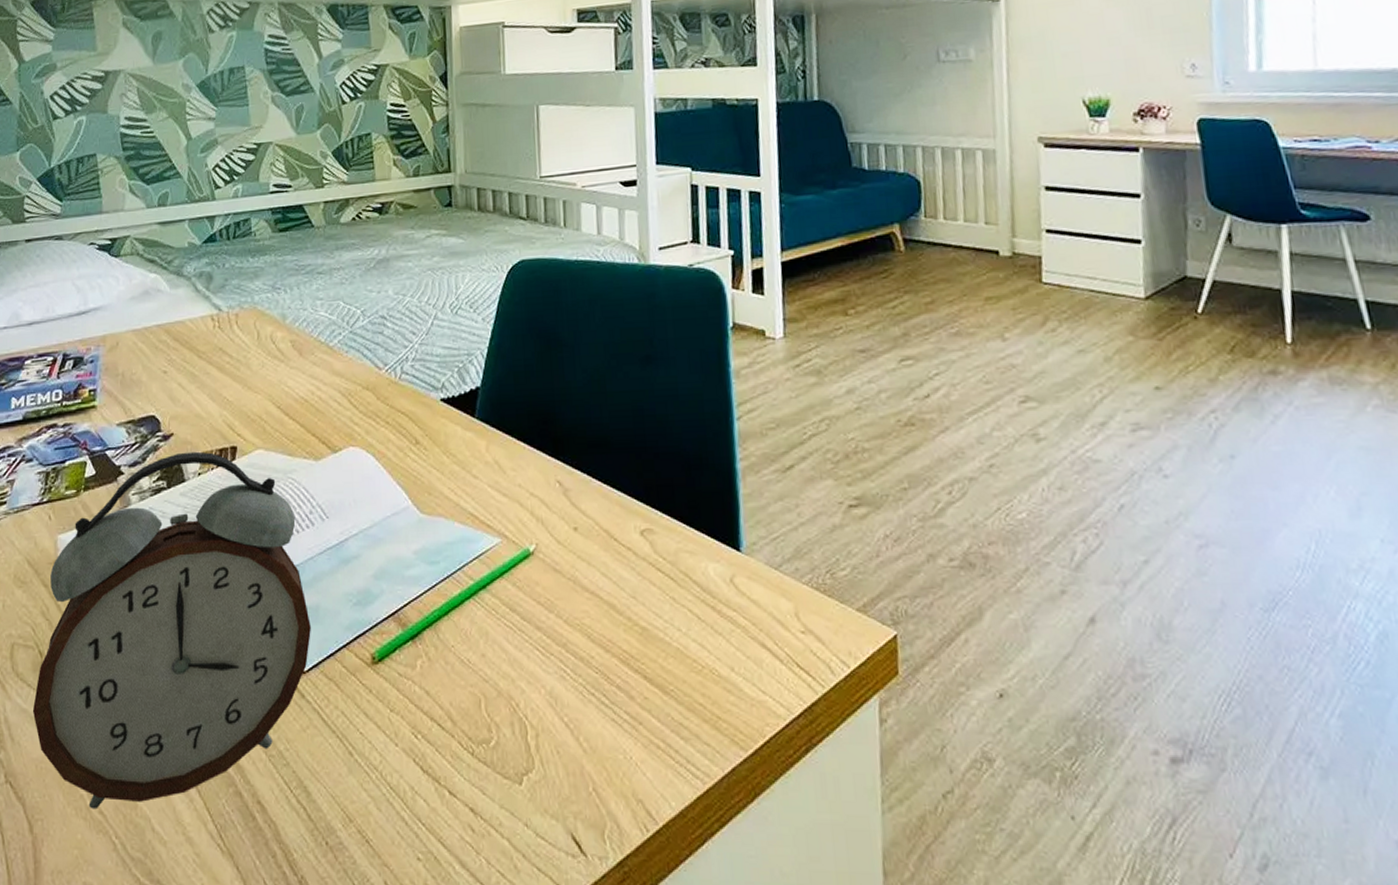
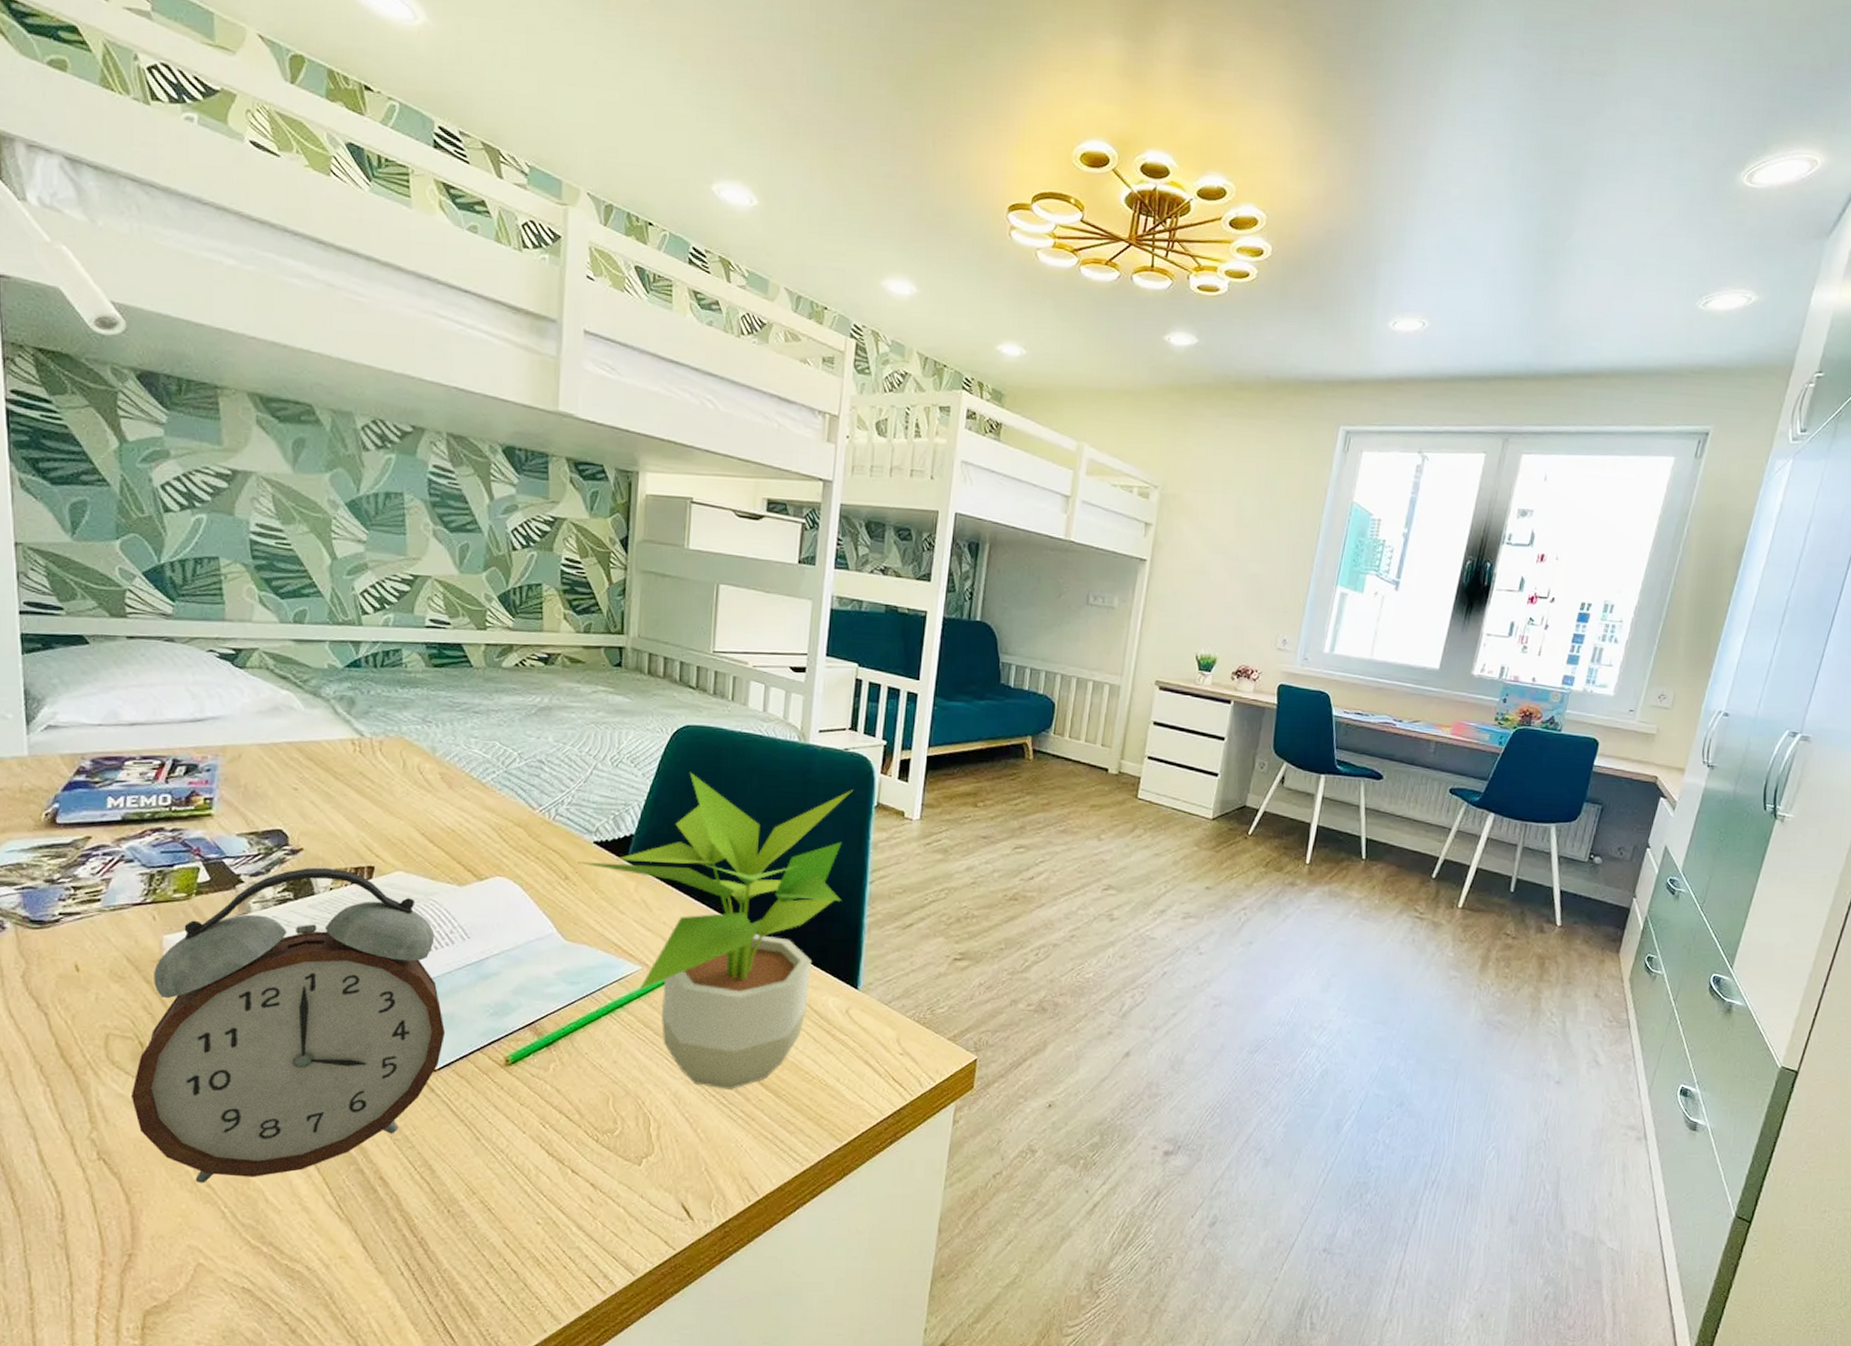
potted plant: none [427,311,709,685] -> present [578,772,854,1090]

